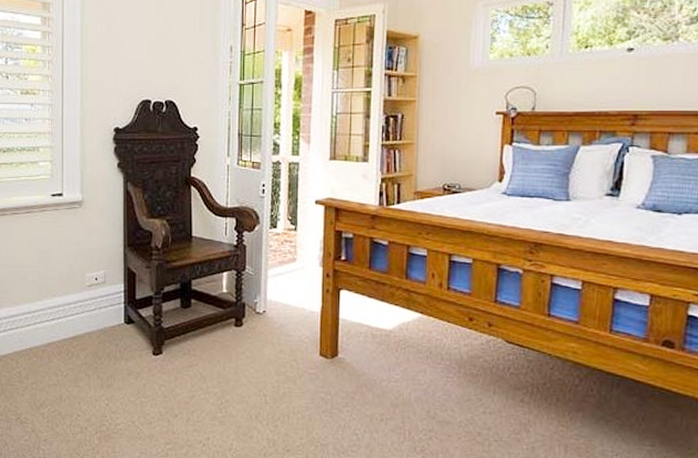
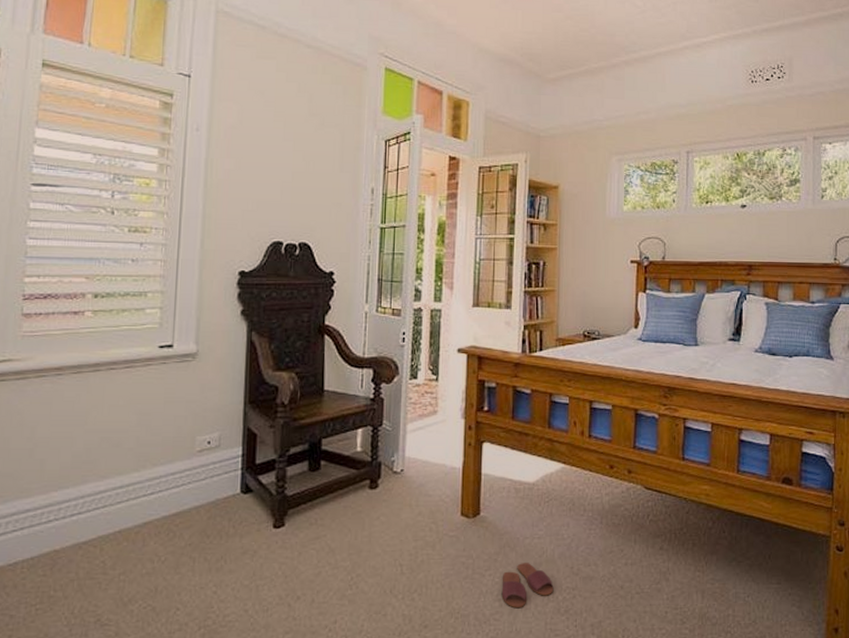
slippers: none [359,403,410,444] -> present [501,563,554,609]

